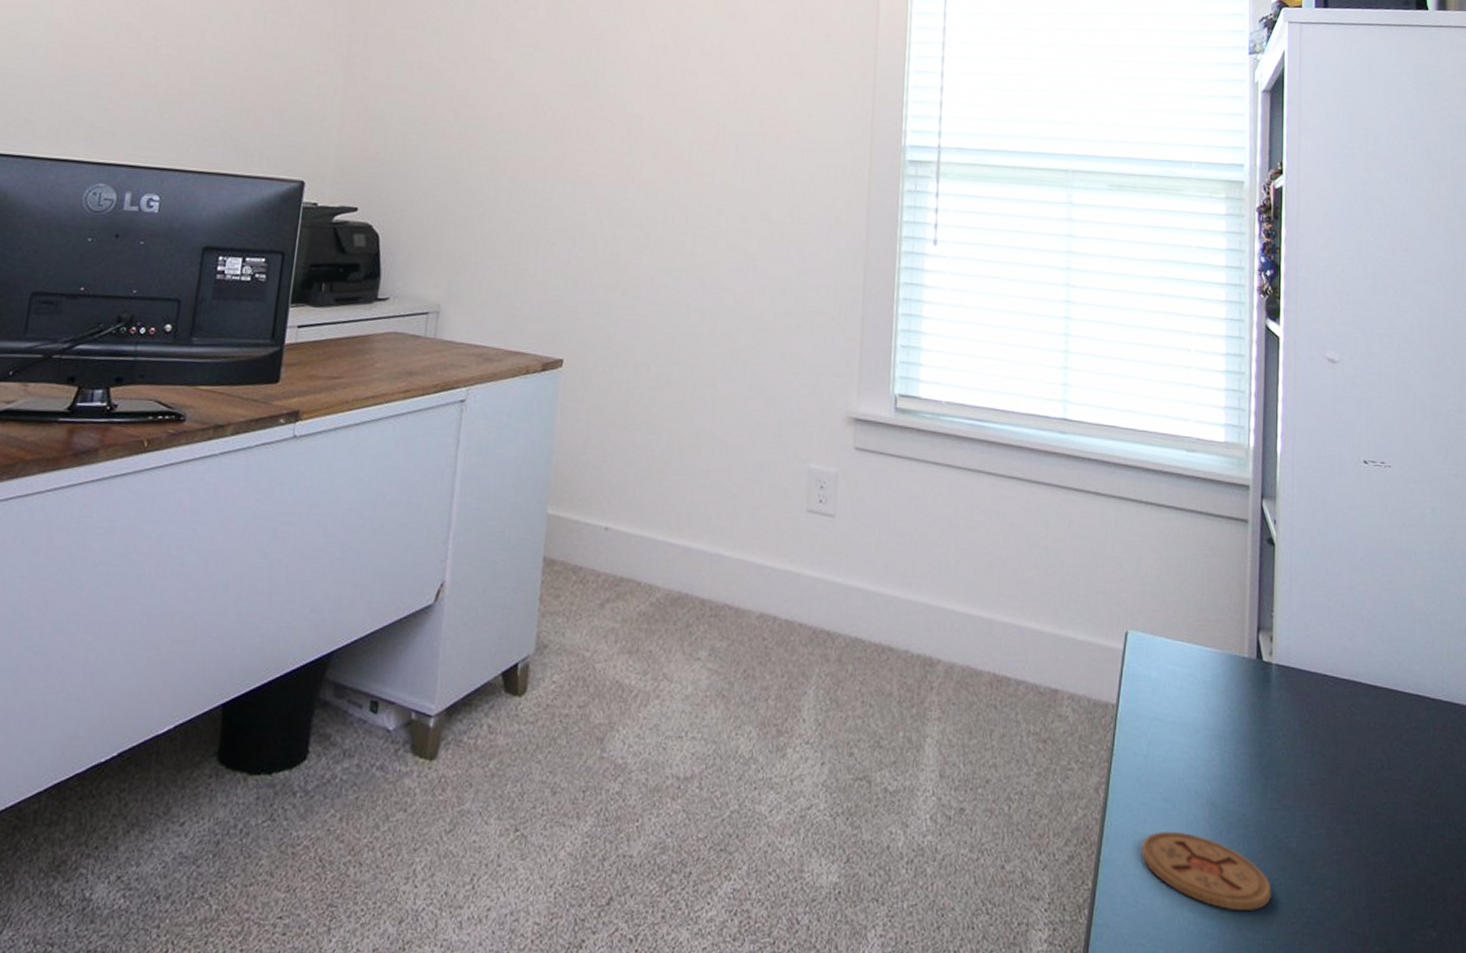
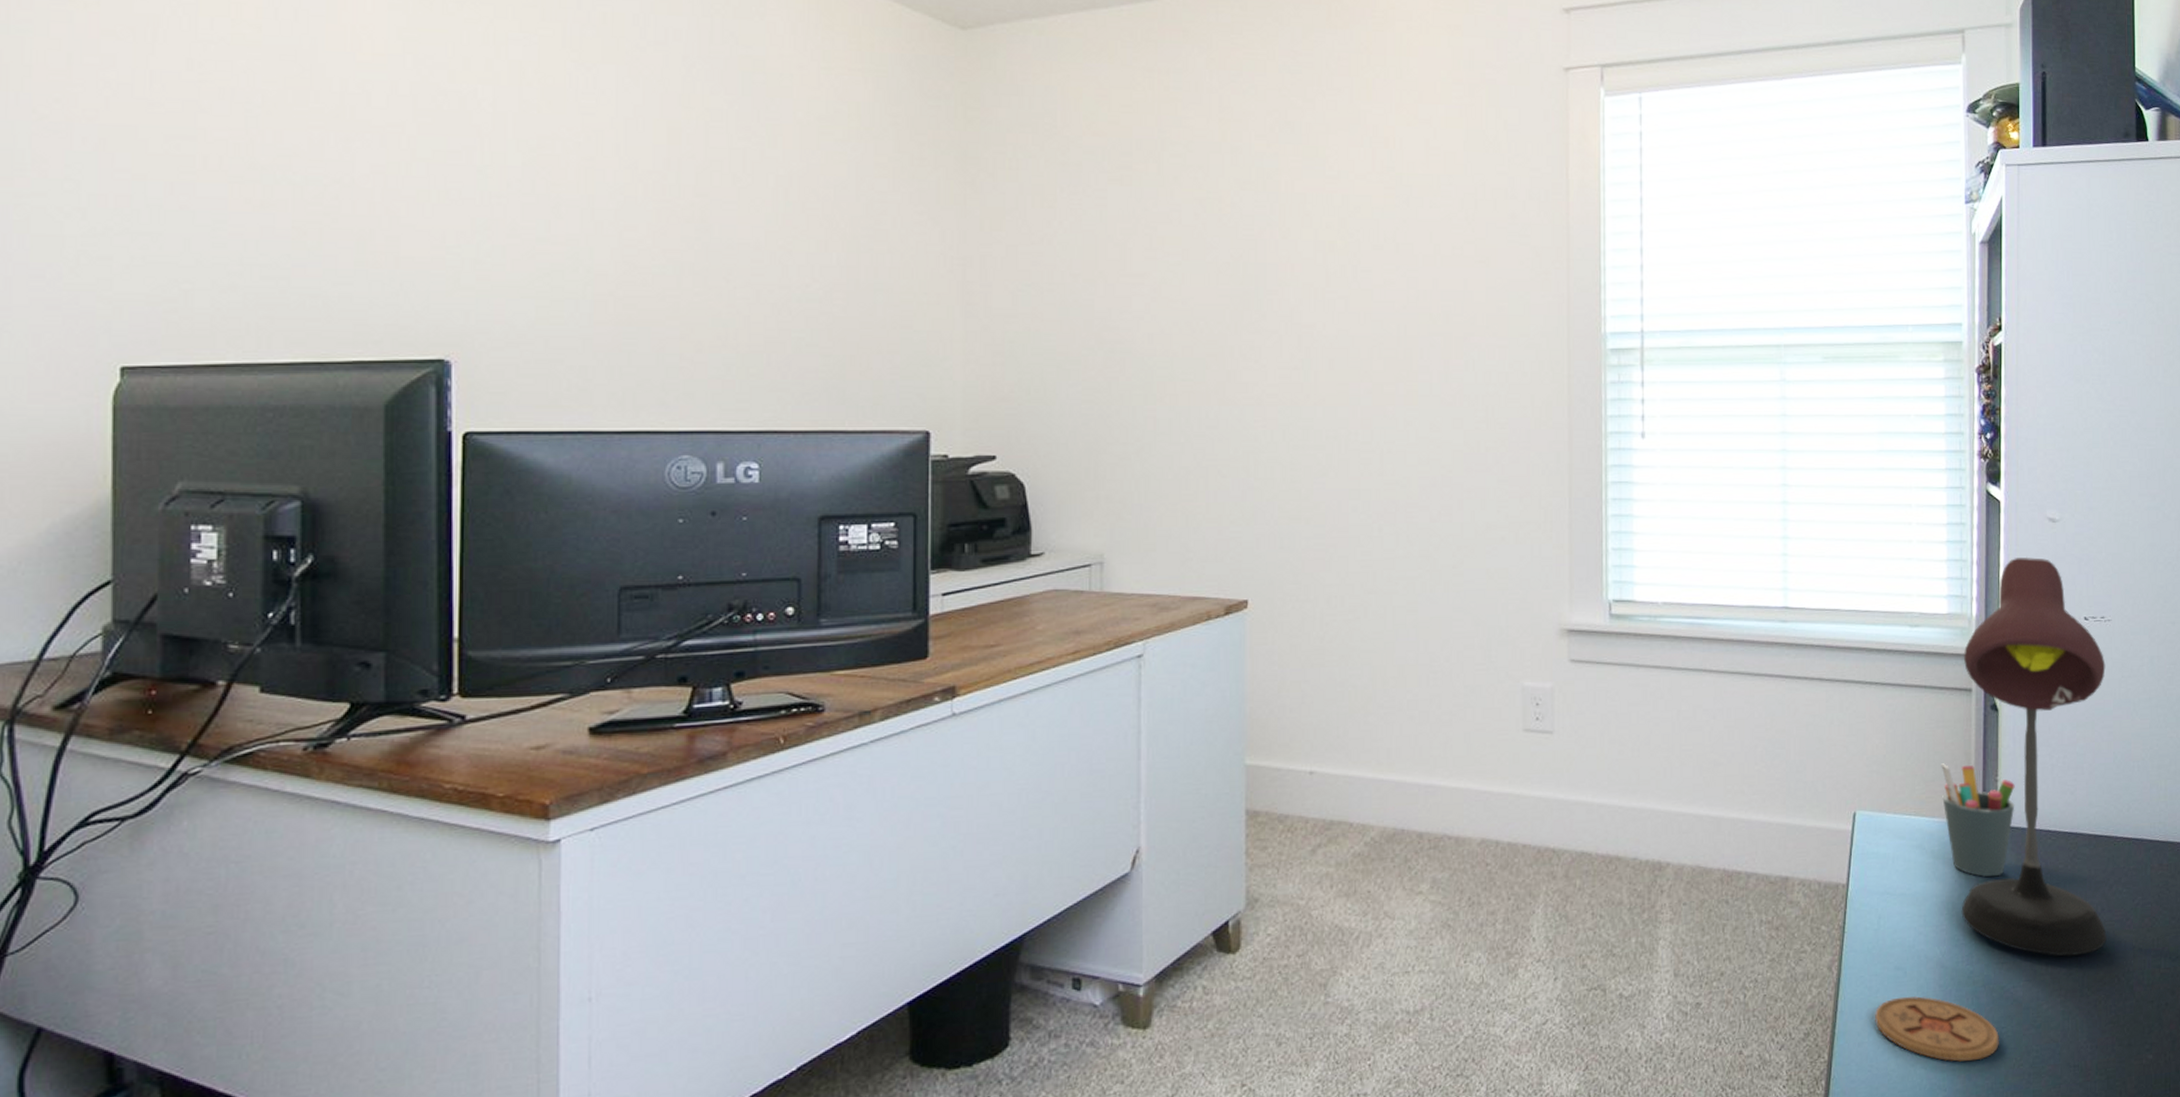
pen holder: none [1215,592,1291,717] -> present [1941,763,2015,877]
desk lamp: none [1233,394,1388,812] -> present [1961,556,2108,957]

